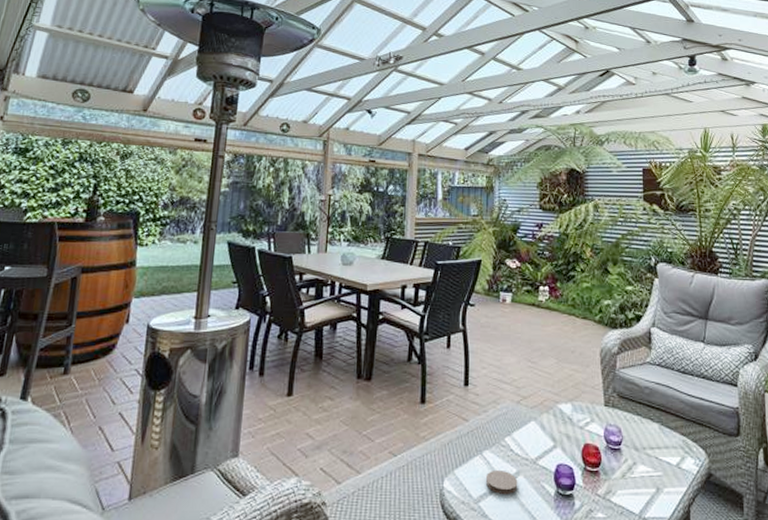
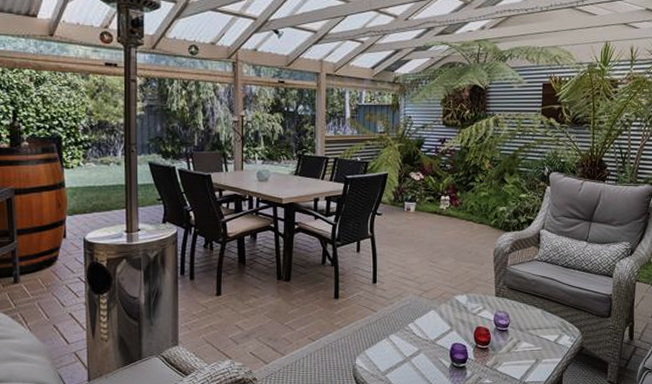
coaster: present [485,469,518,494] -> none [391,349,419,368]

